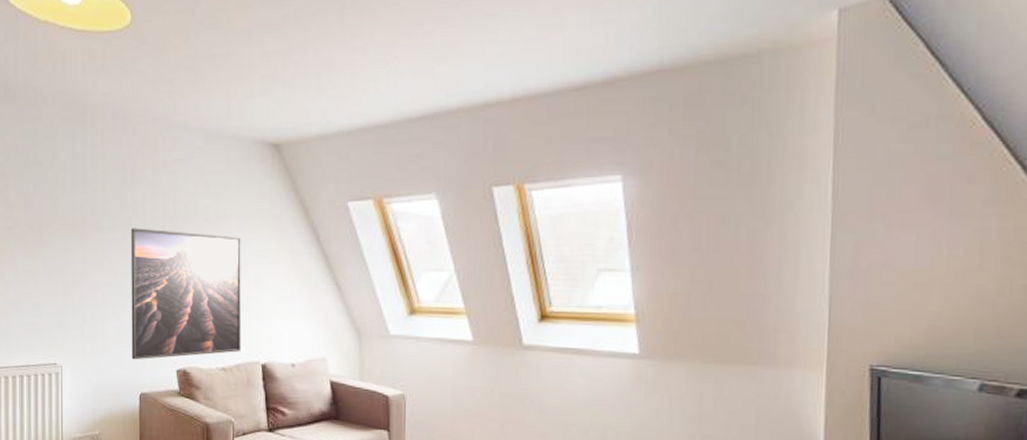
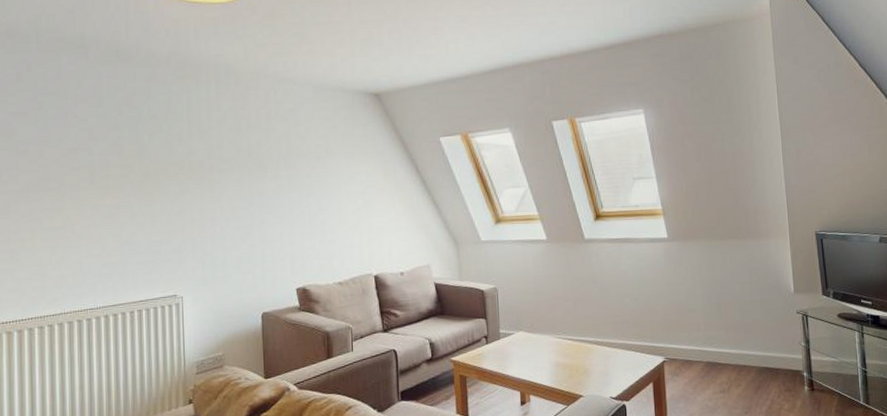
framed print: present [131,228,242,360] -> none [248,168,356,284]

